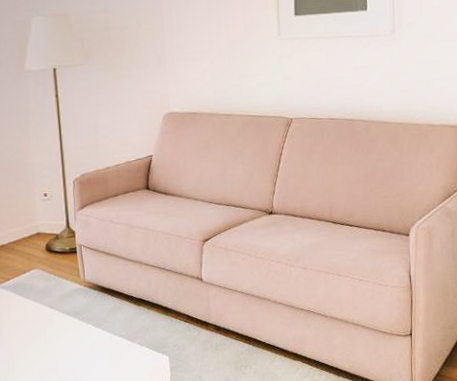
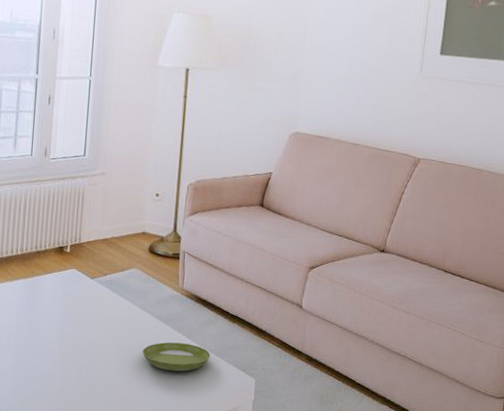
saucer: none [56,333,122,362] -> present [142,342,210,372]

